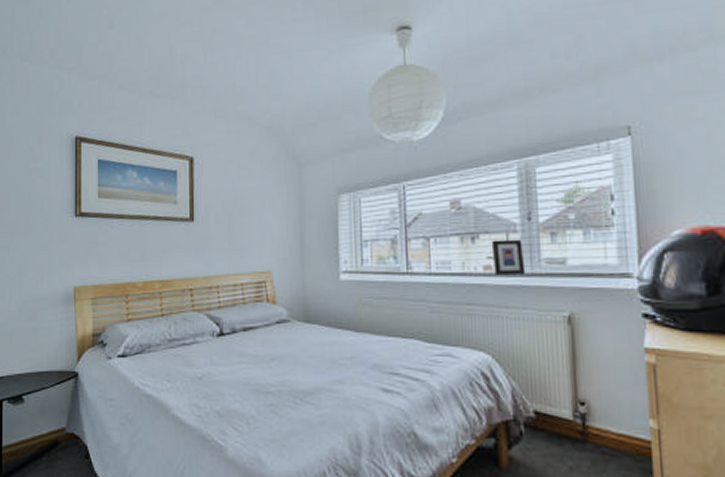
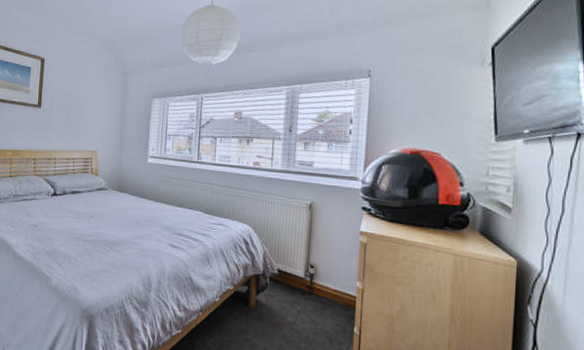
picture frame: present [491,239,526,276] -> none [260,144,284,172]

